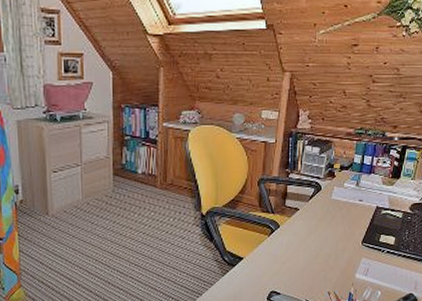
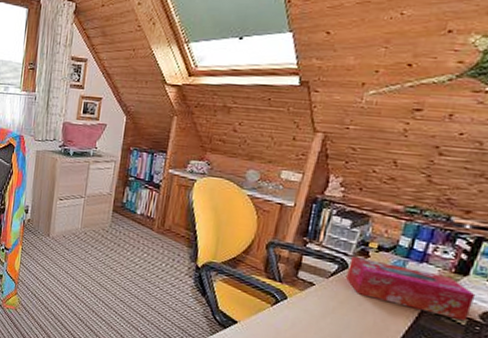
tissue box: none [321,178,406,214] -> present [346,257,476,321]

